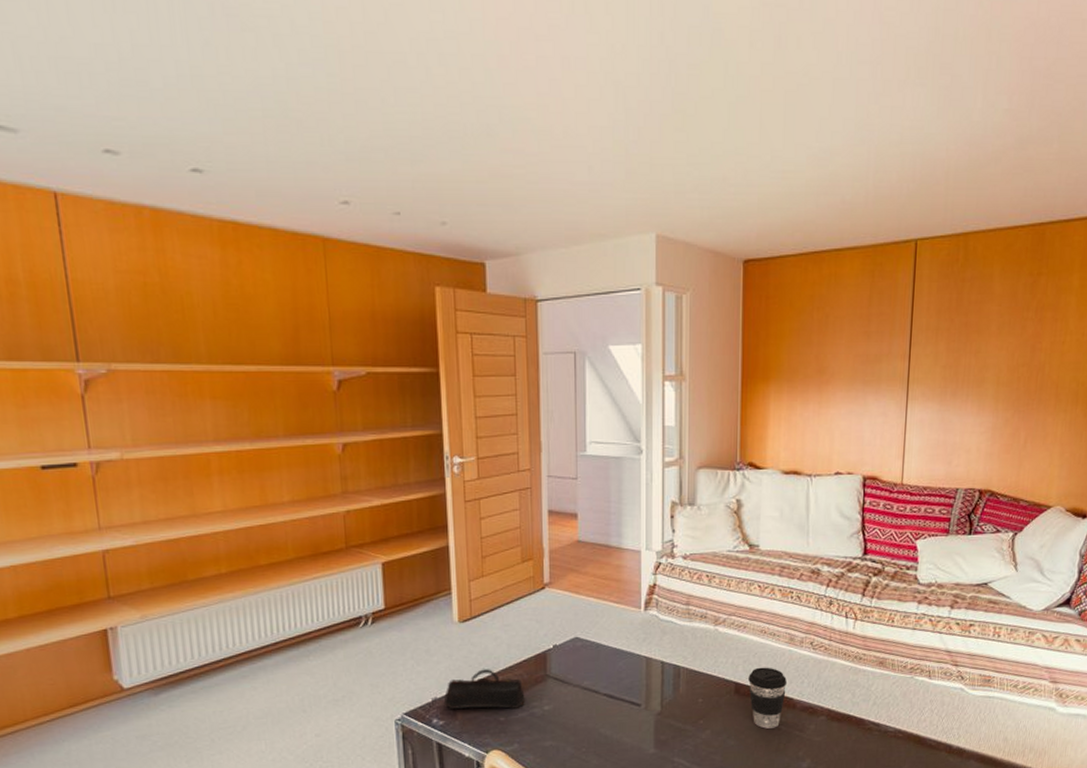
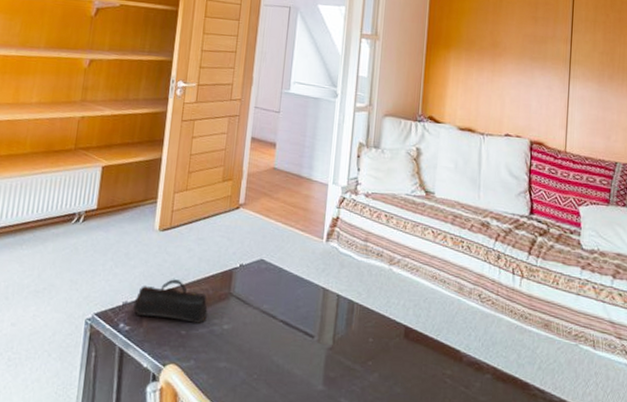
coffee cup: present [748,667,787,729] -> none [418,313,455,380]

